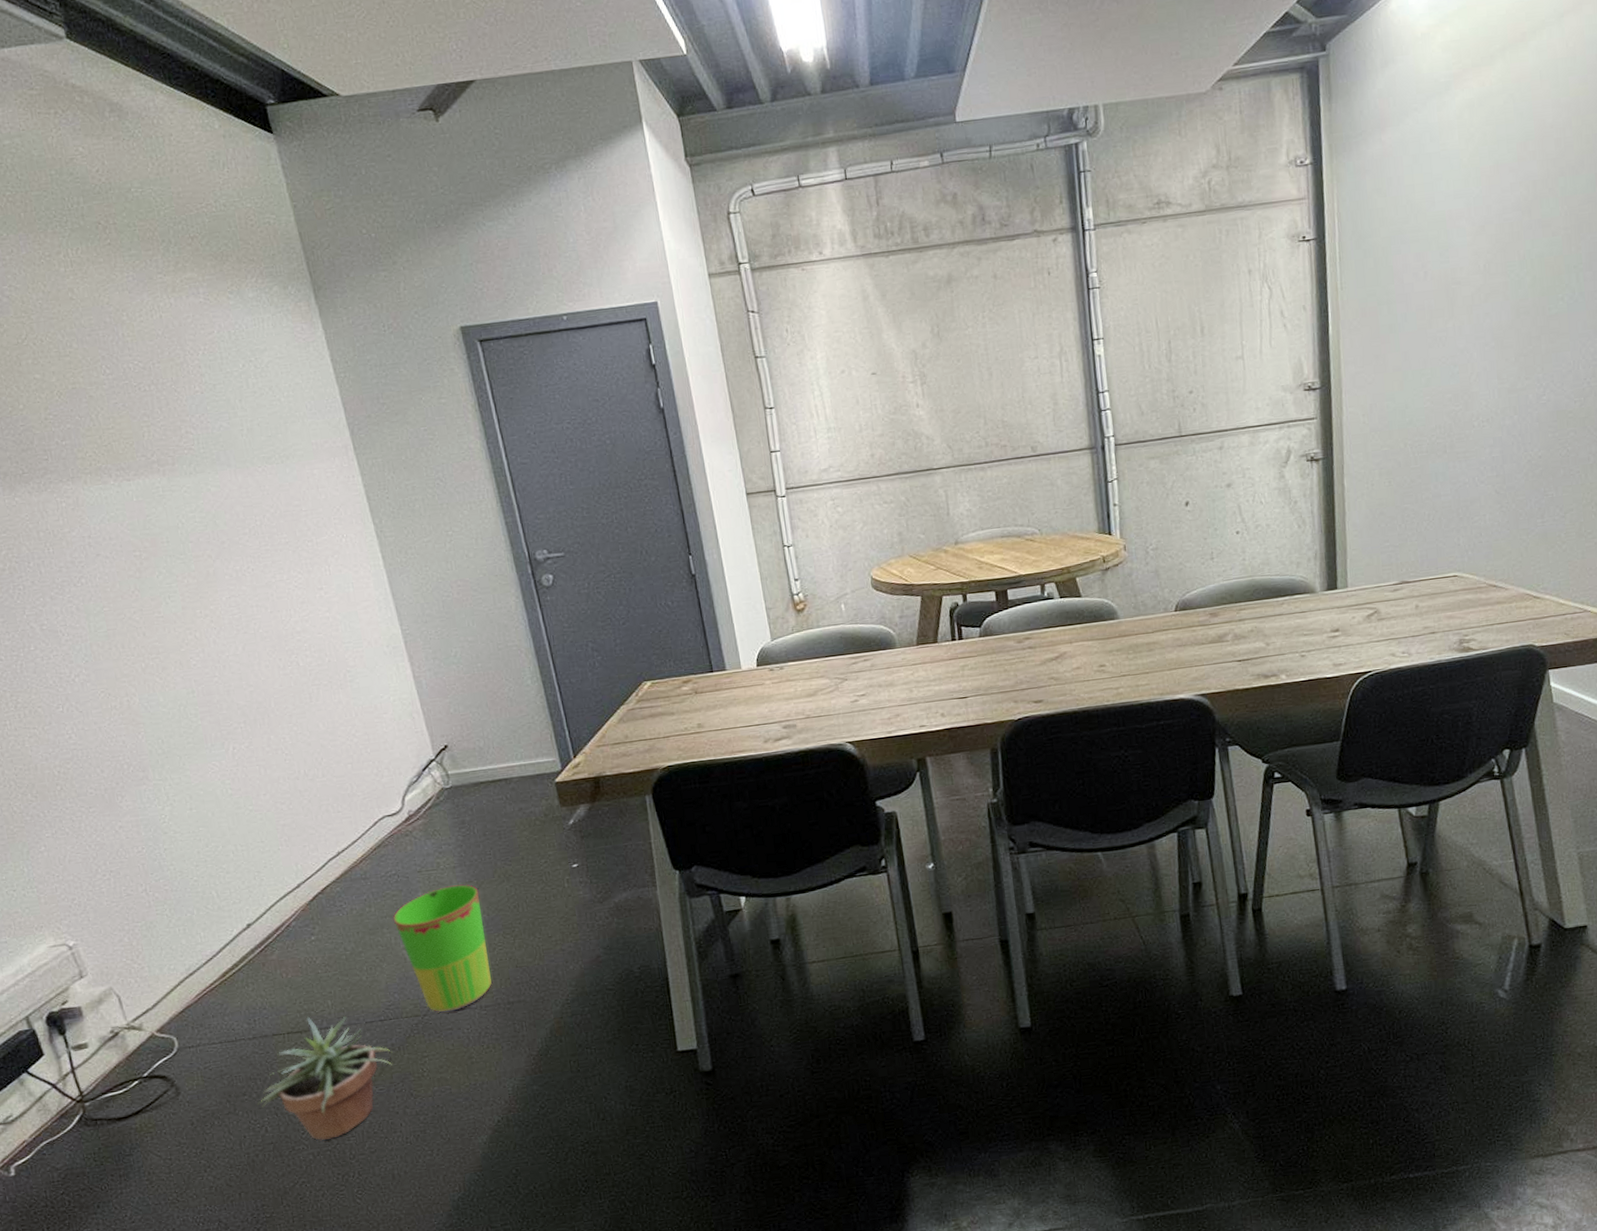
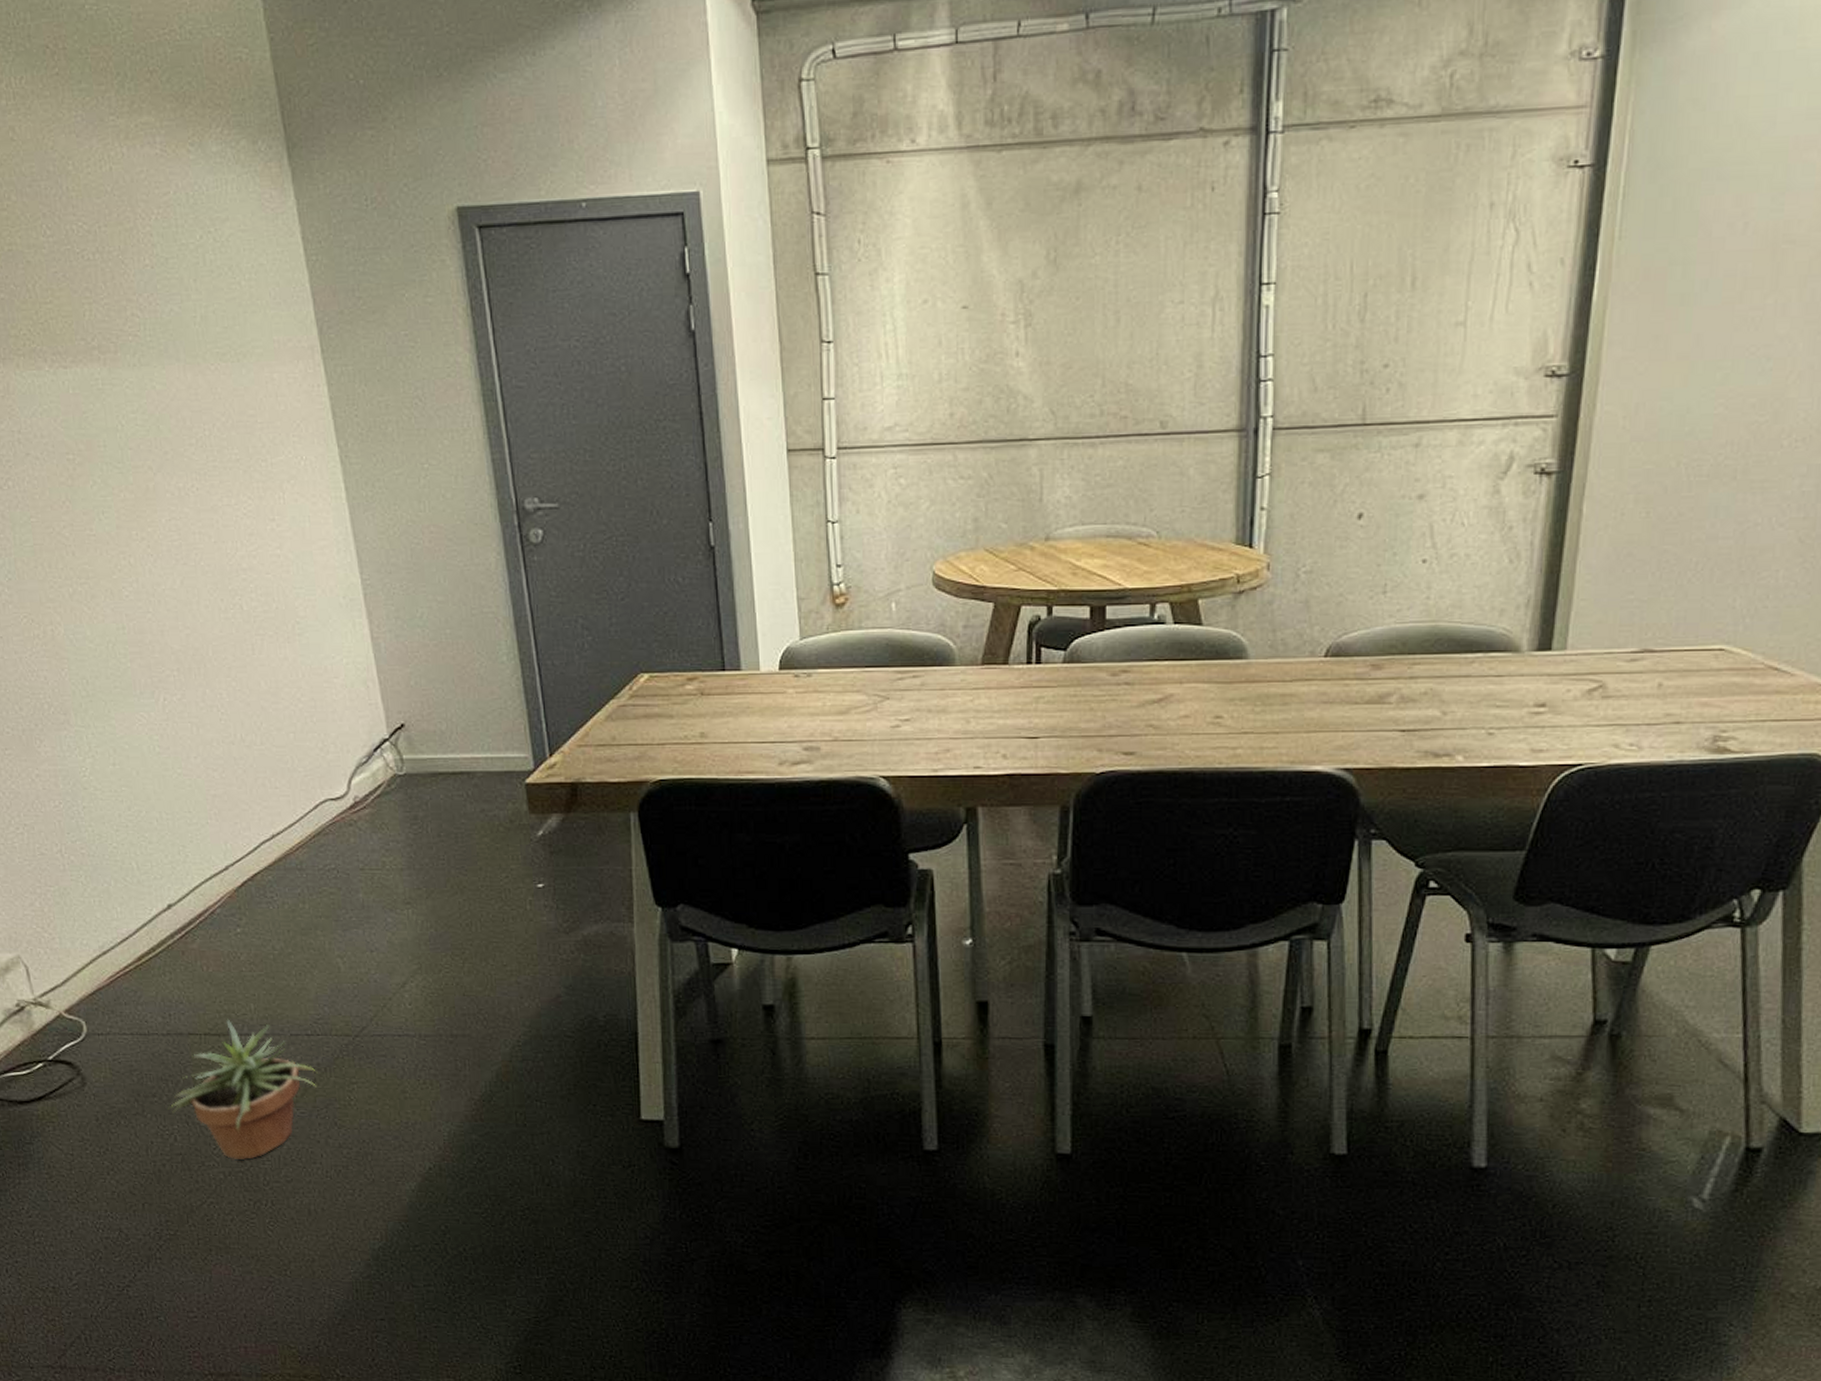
waste bin: present [393,884,492,1012] -> none [328,890,435,1036]

